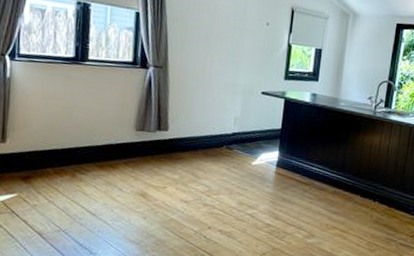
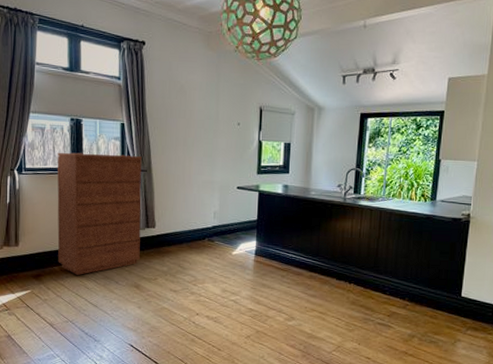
dresser: none [52,38,157,179] -> present [57,152,142,275]

